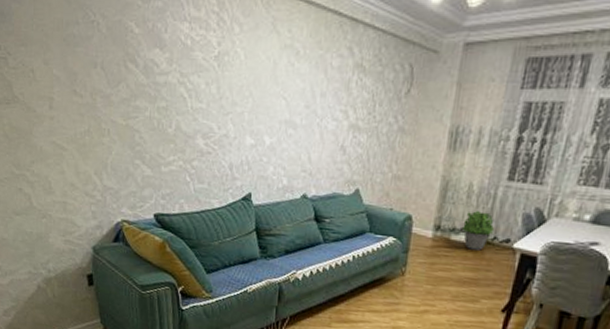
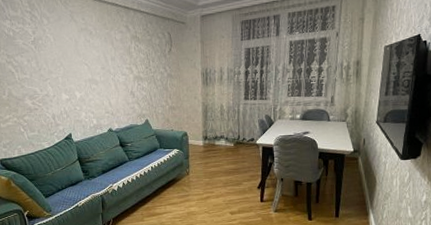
potted plant: present [462,210,495,251] -> none [222,122,243,149]

